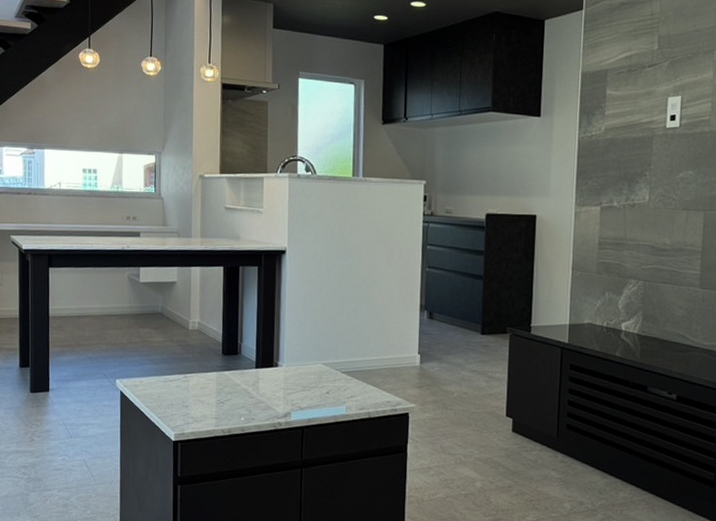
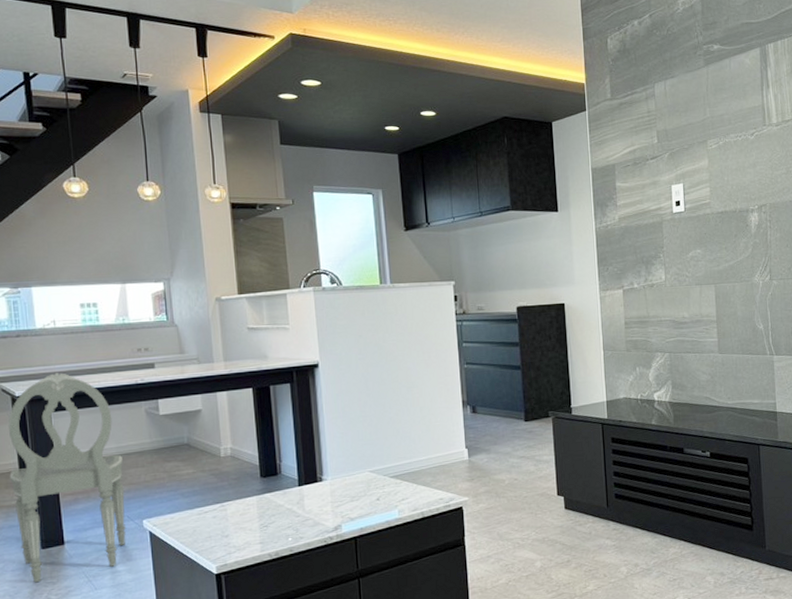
dining chair: none [11,230,104,423] -> present [8,372,127,583]

